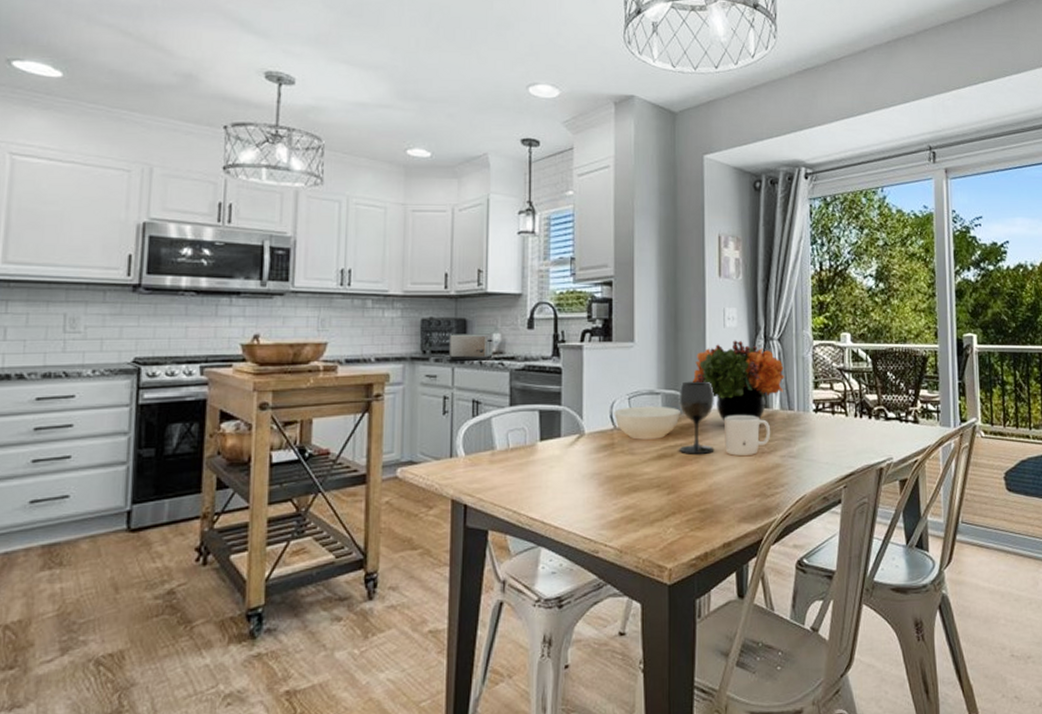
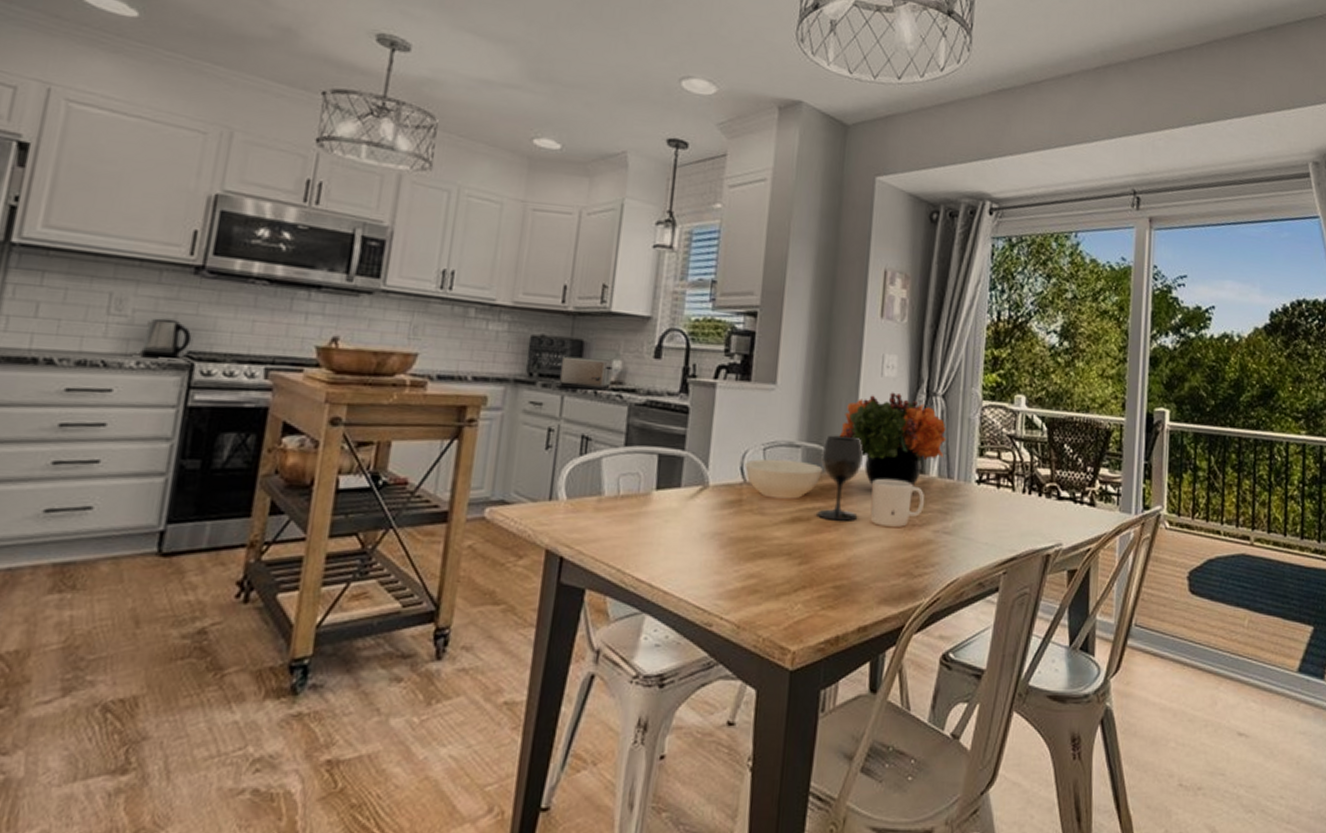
kettle: none [95,332,136,367] -> present [140,318,192,362]

